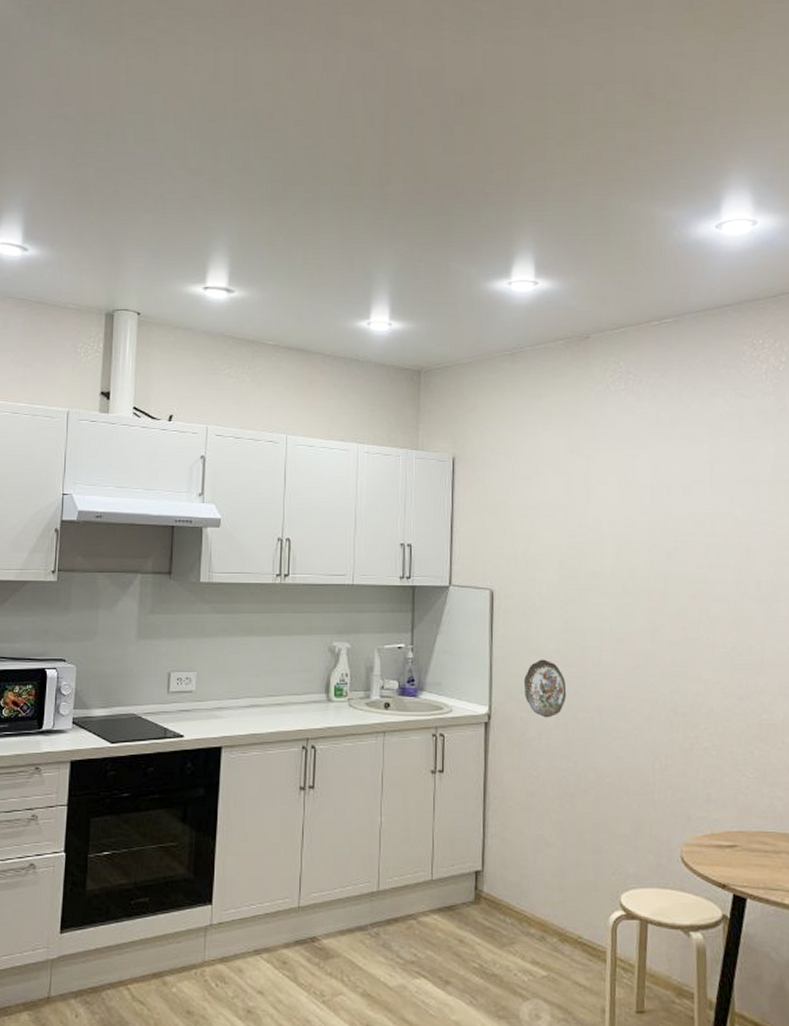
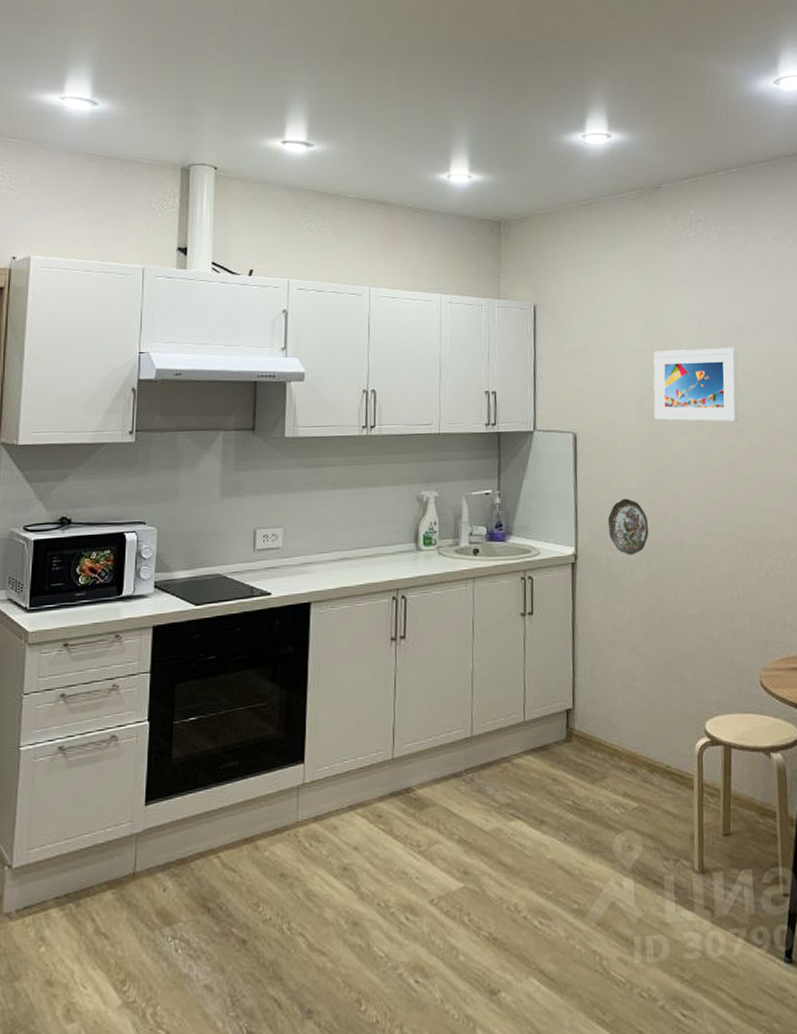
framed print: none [575,506,667,585] -> present [653,347,739,422]

